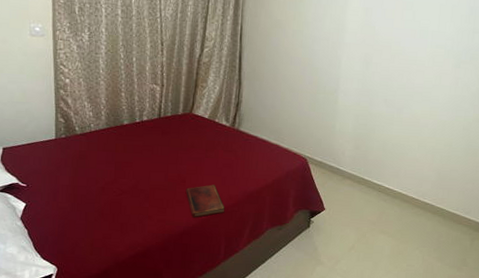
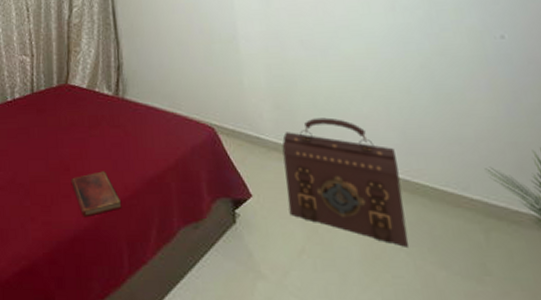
suitcase: none [349,158,430,248] -> present [282,117,408,247]

